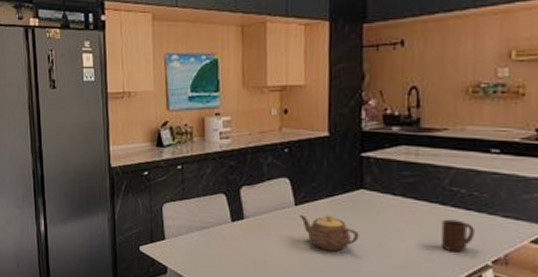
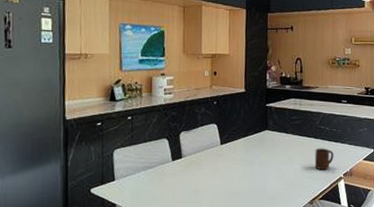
teapot: present [299,214,359,251] -> none [224,149,265,177]

